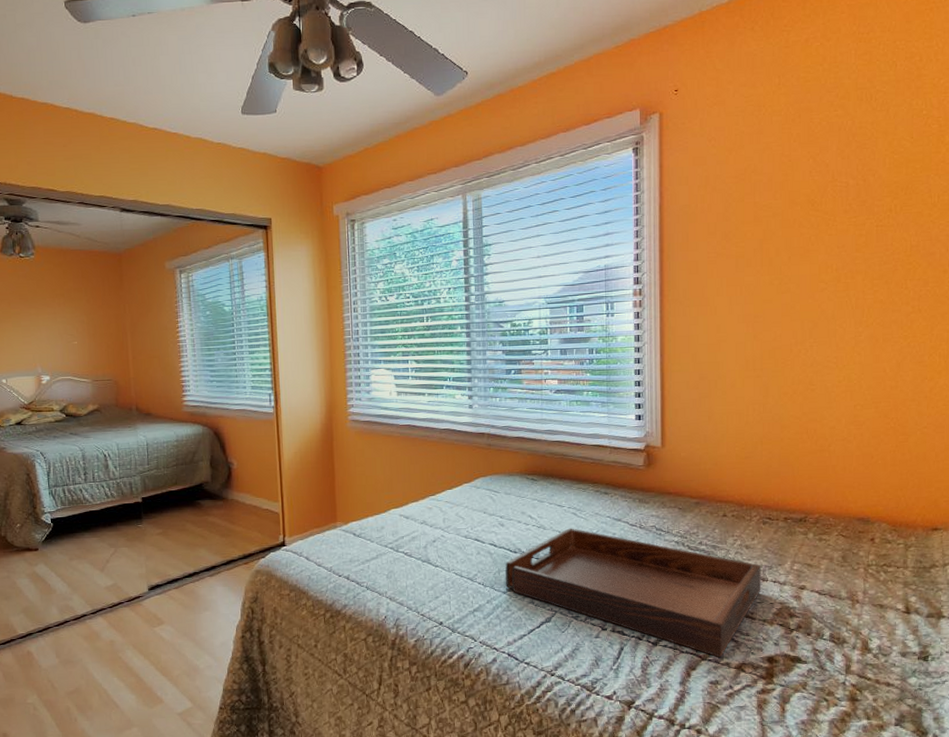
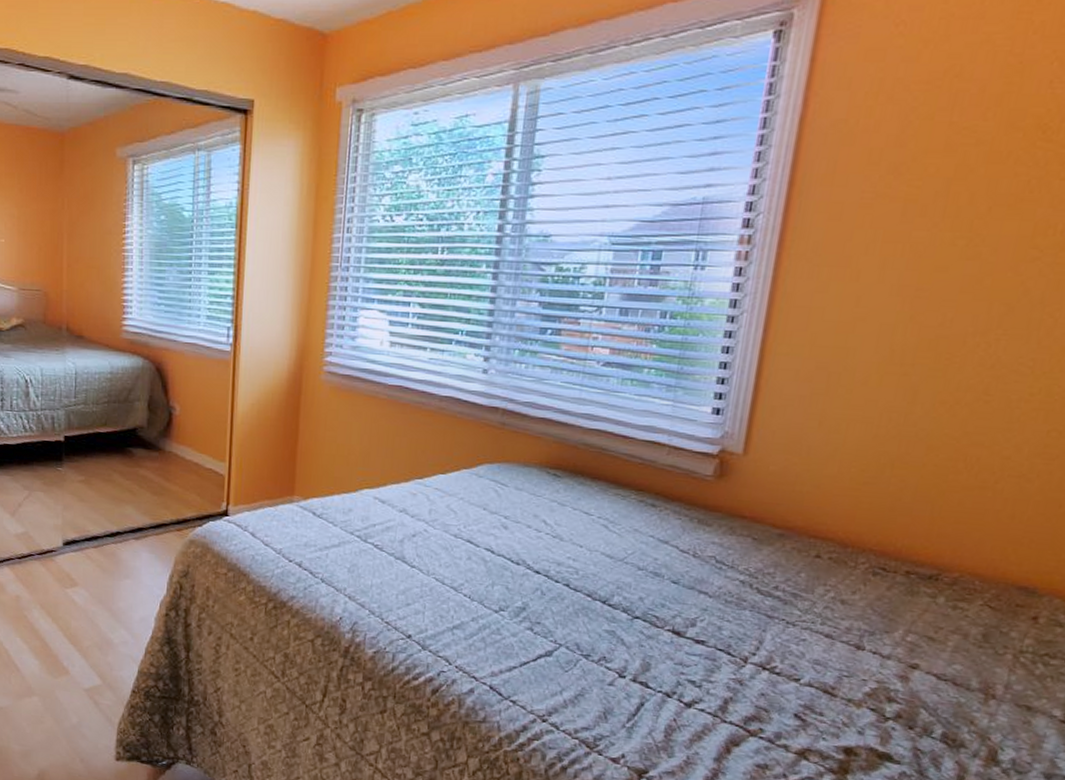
serving tray: present [505,528,761,658] -> none [499,543,859,737]

